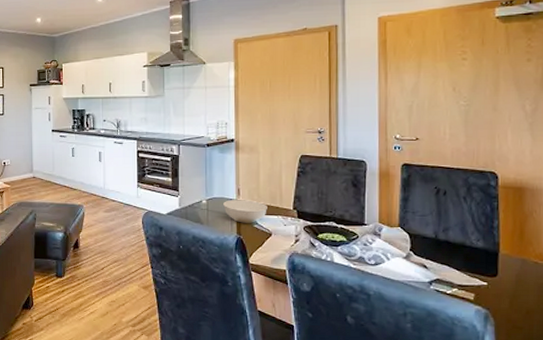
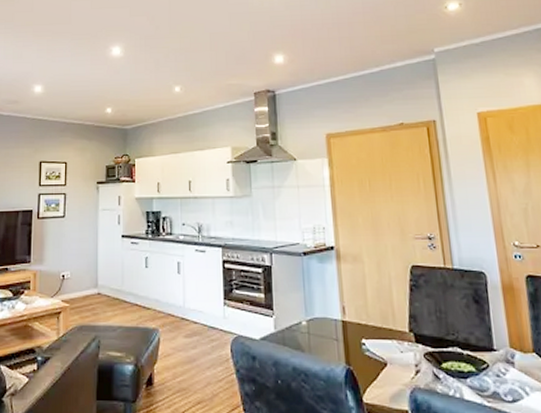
bowl: present [223,200,267,223] -> none [327,320,379,350]

